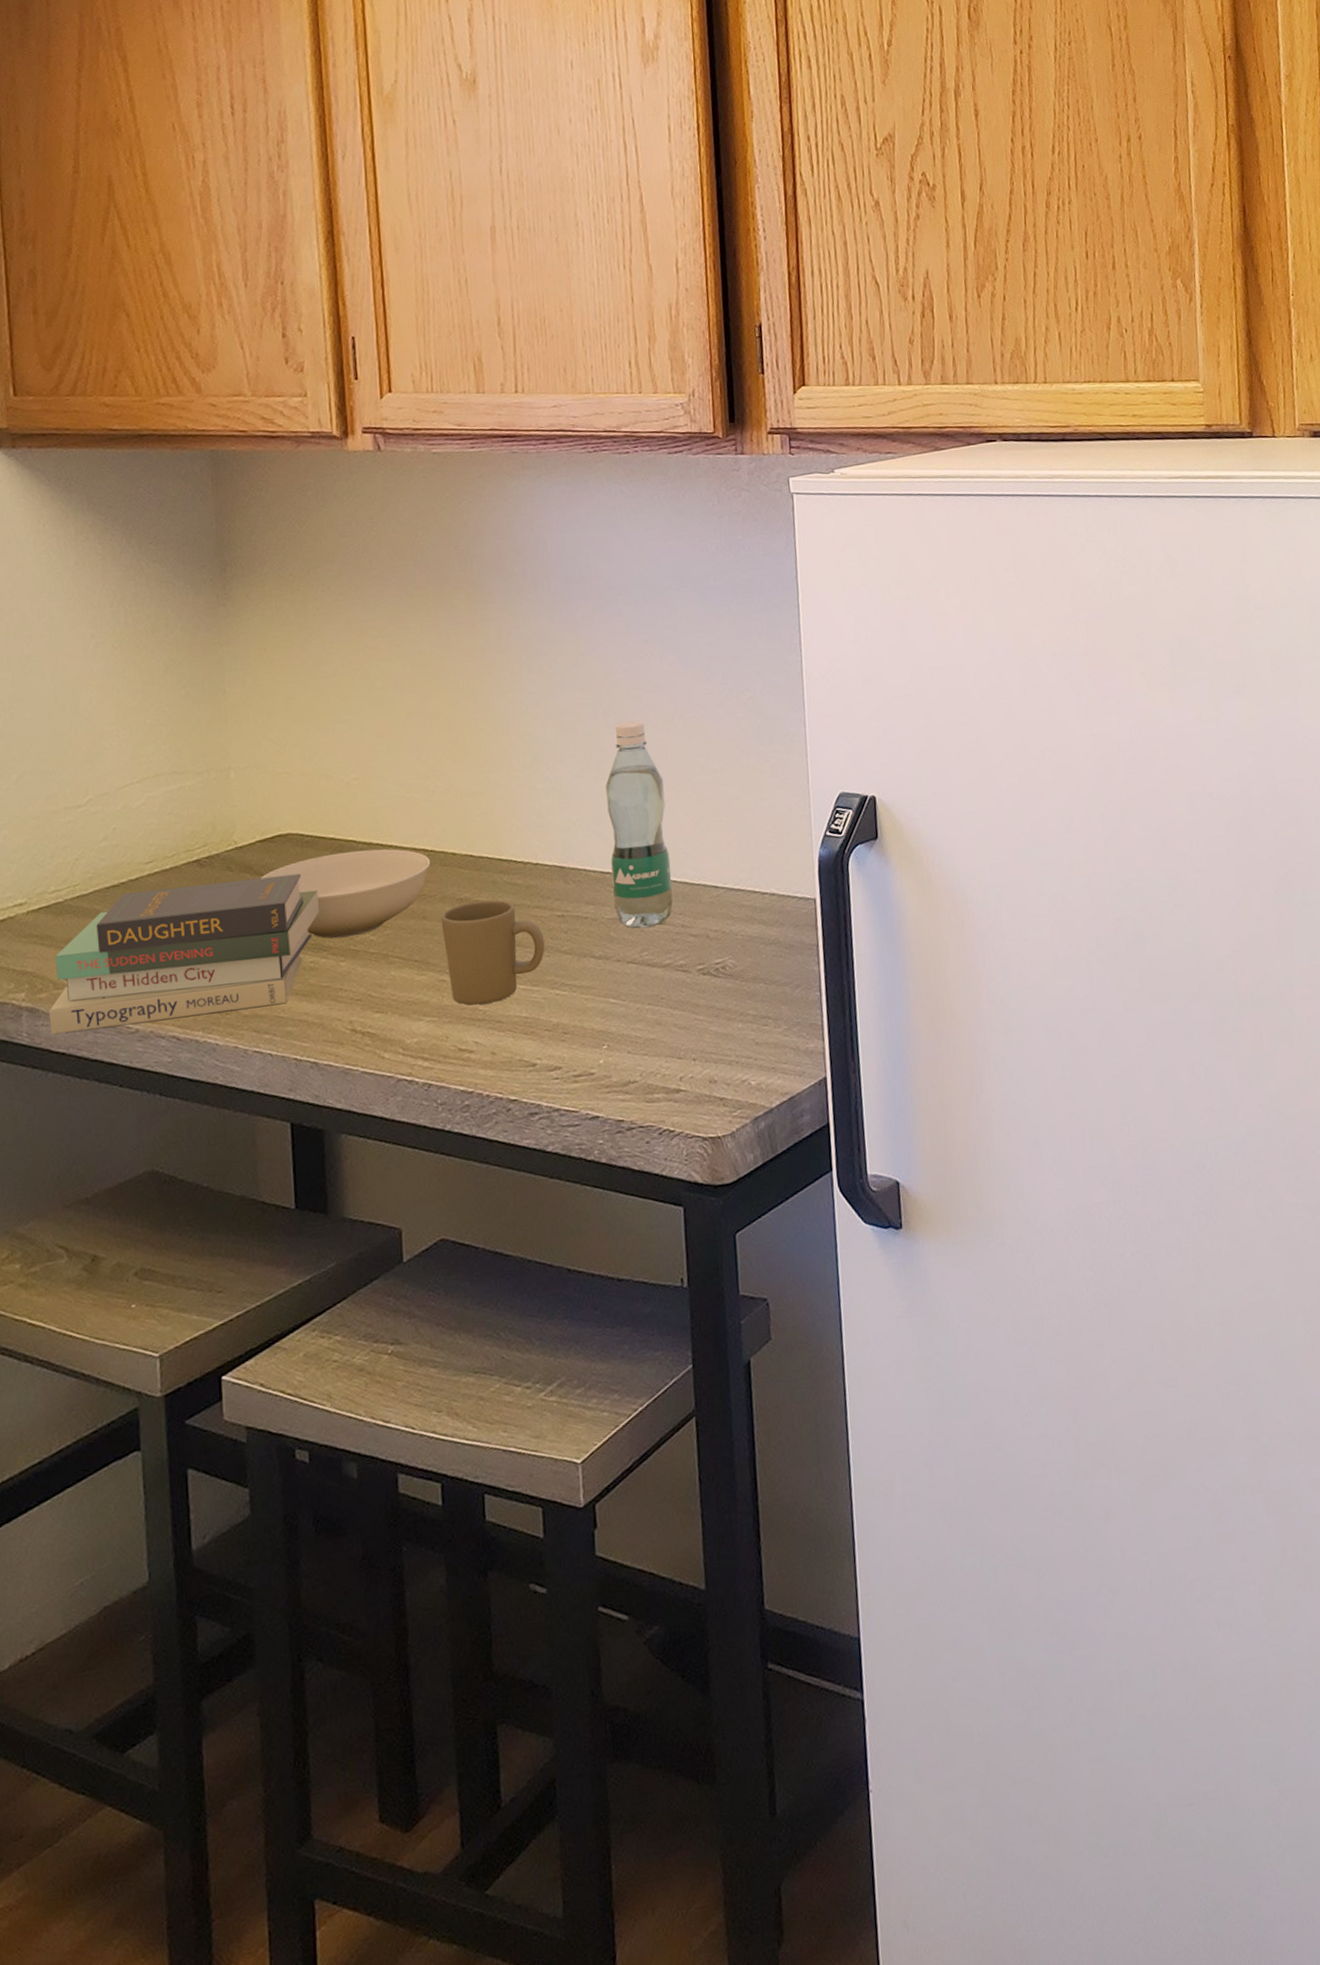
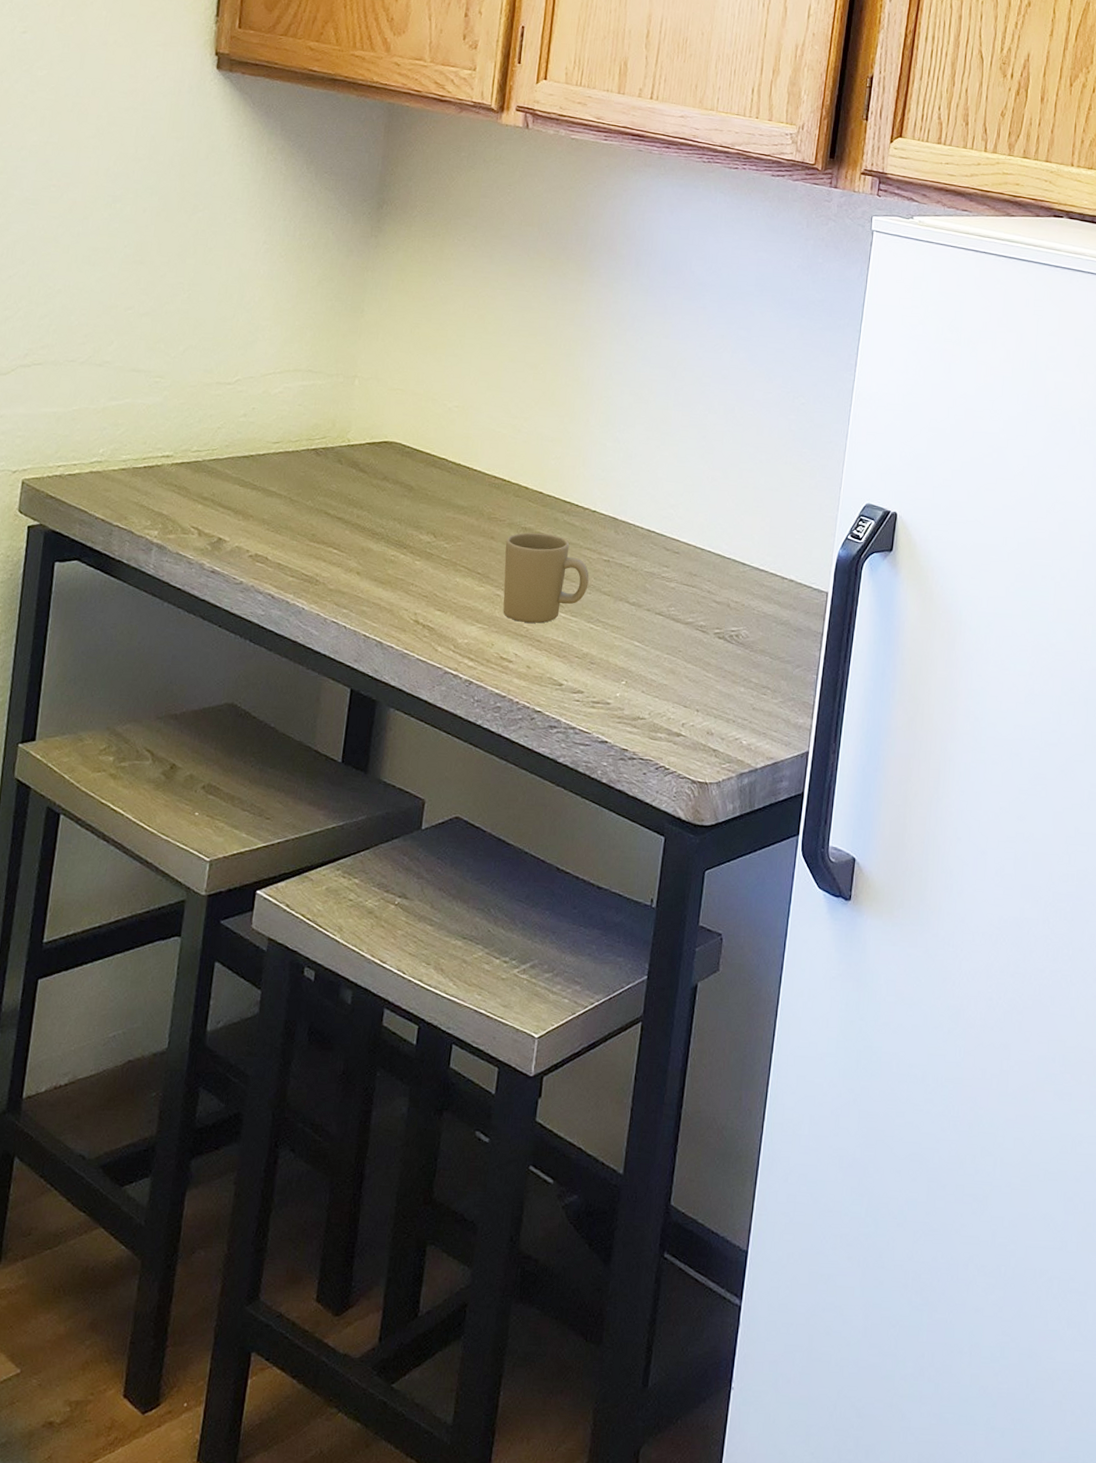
books: present [48,873,320,1034] -> none [172,465,408,587]
bowl: present [261,849,431,939] -> none [364,466,506,541]
bottle: present [605,720,673,928] -> none [653,403,715,587]

